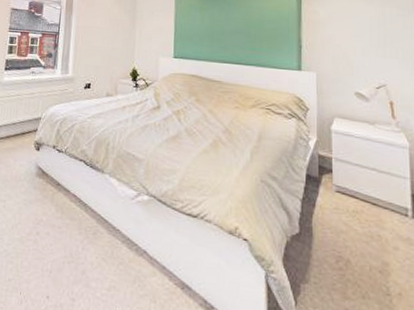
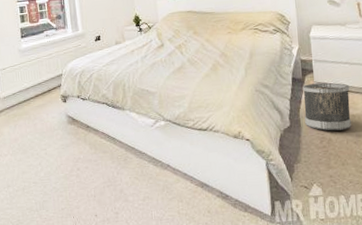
wastebasket: none [317,185,377,253] -> present [303,82,351,131]

